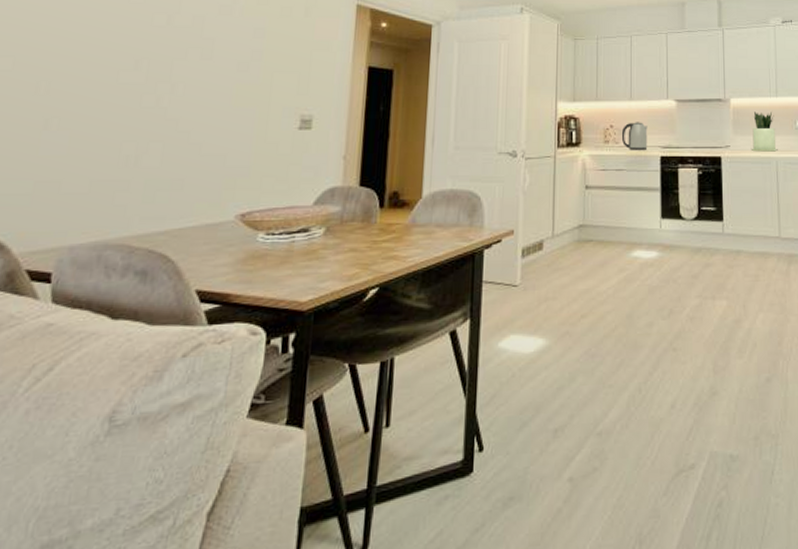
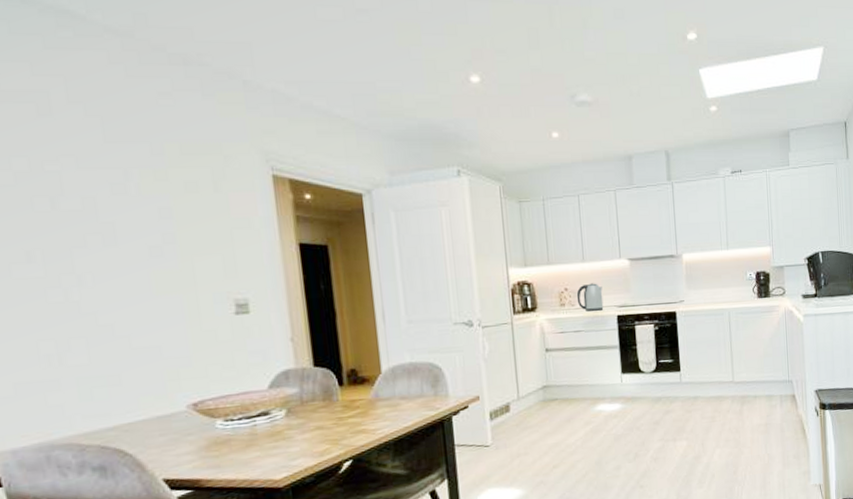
planter: present [751,112,778,152] -> none [704,265,730,305]

